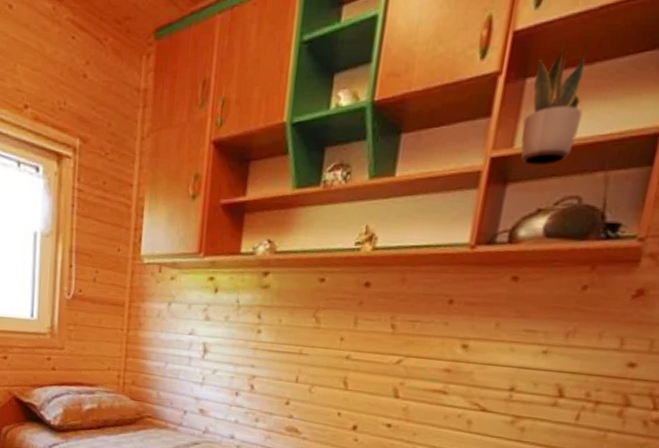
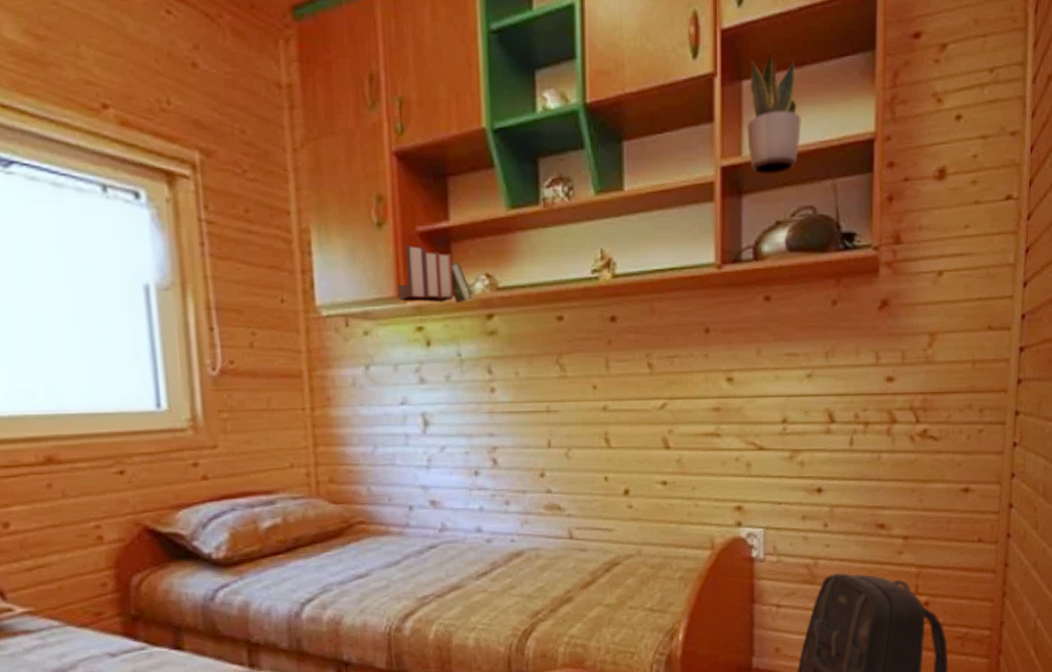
books: none [199,214,255,262] -> present [398,245,473,303]

